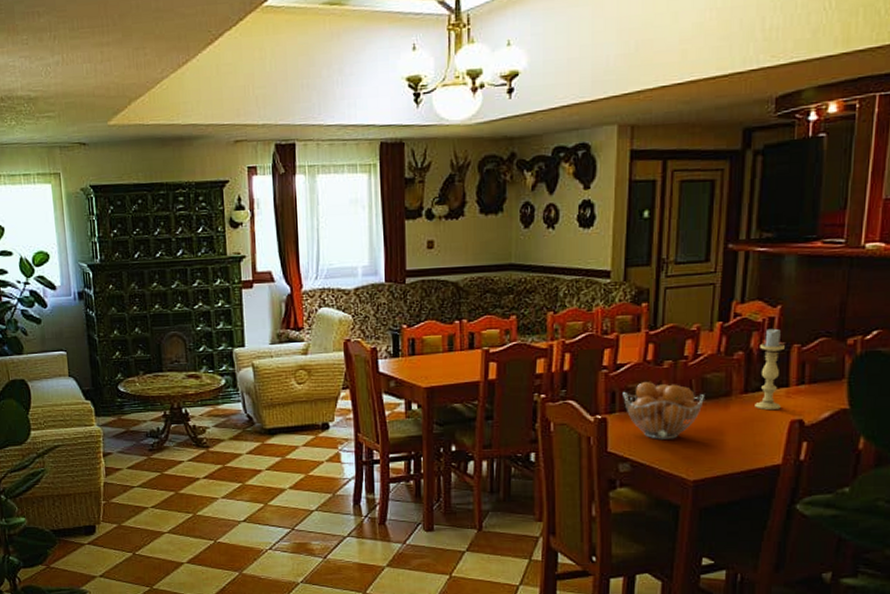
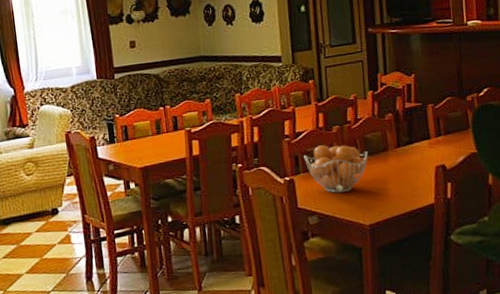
candle holder: present [755,328,785,411] -> none [404,93,427,160]

